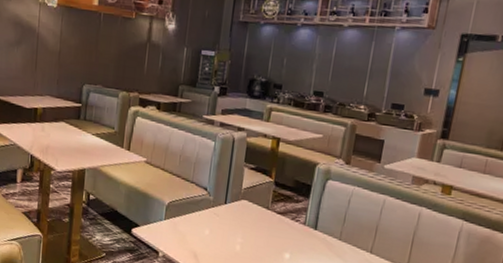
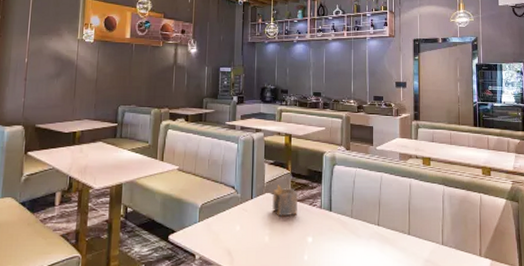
napkin holder: none [246,192,280,228] -> present [271,185,299,217]

